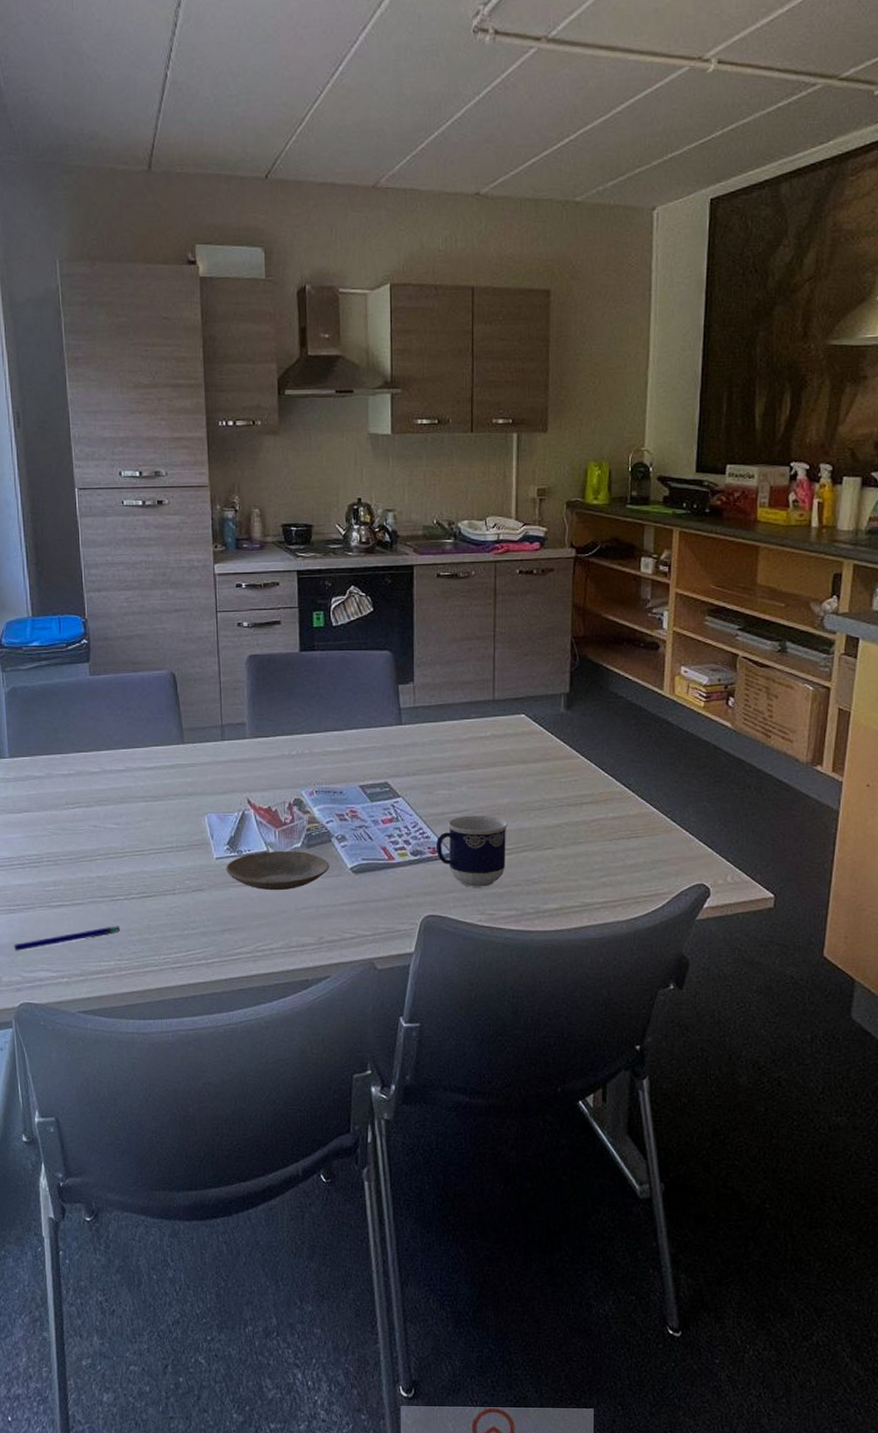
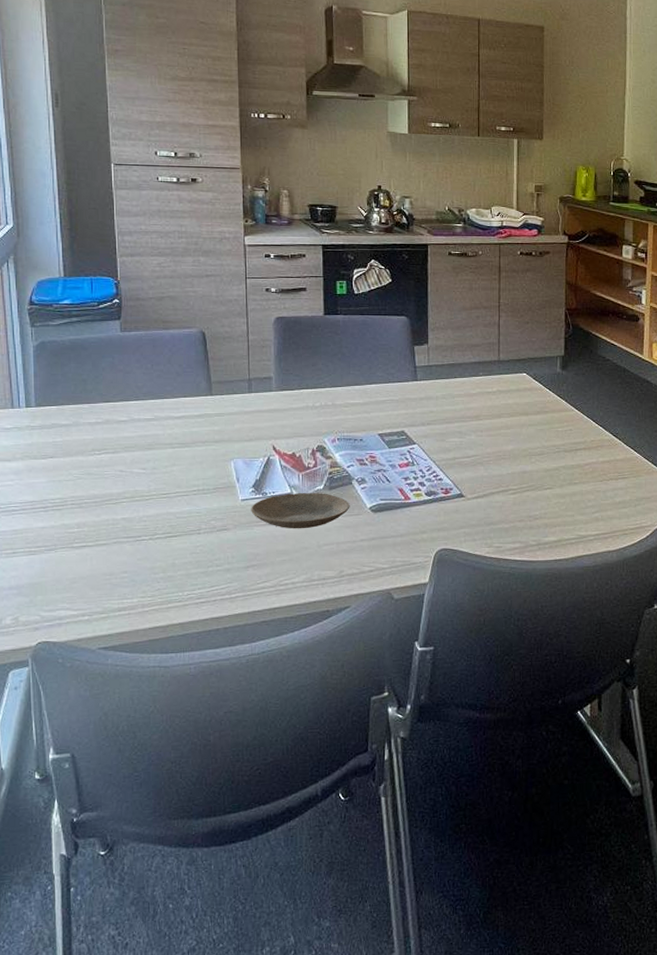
pen: present [14,926,121,951] -> none [33,564,145,591]
cup: present [435,815,509,887] -> none [448,460,513,523]

